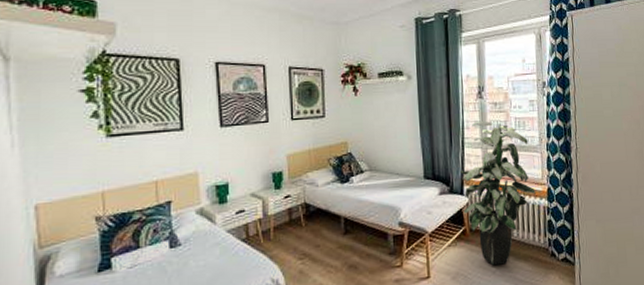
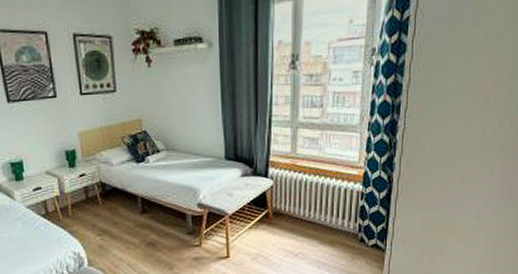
indoor plant: present [459,121,536,266] -> none [264,96,350,249]

